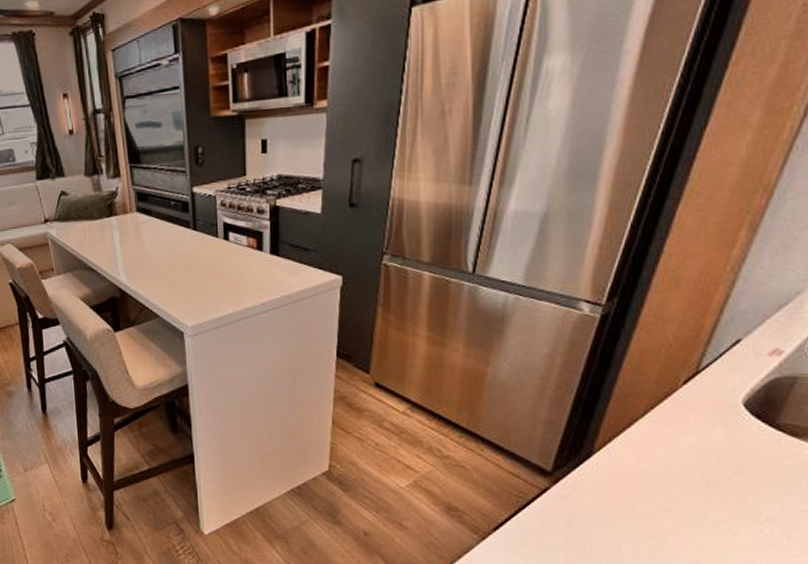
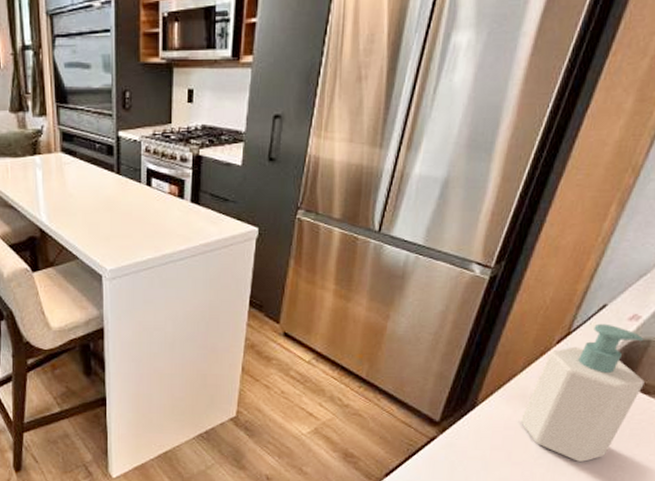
soap bottle: none [644,360,792,512] -> present [520,323,645,462]

